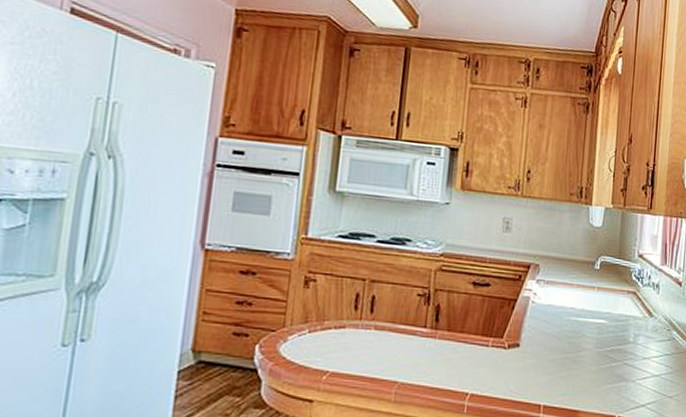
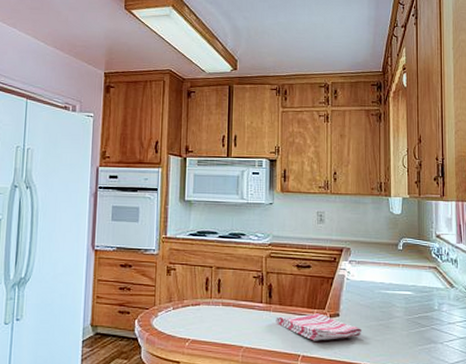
dish towel: none [441,342,545,377] -> present [276,313,363,341]

